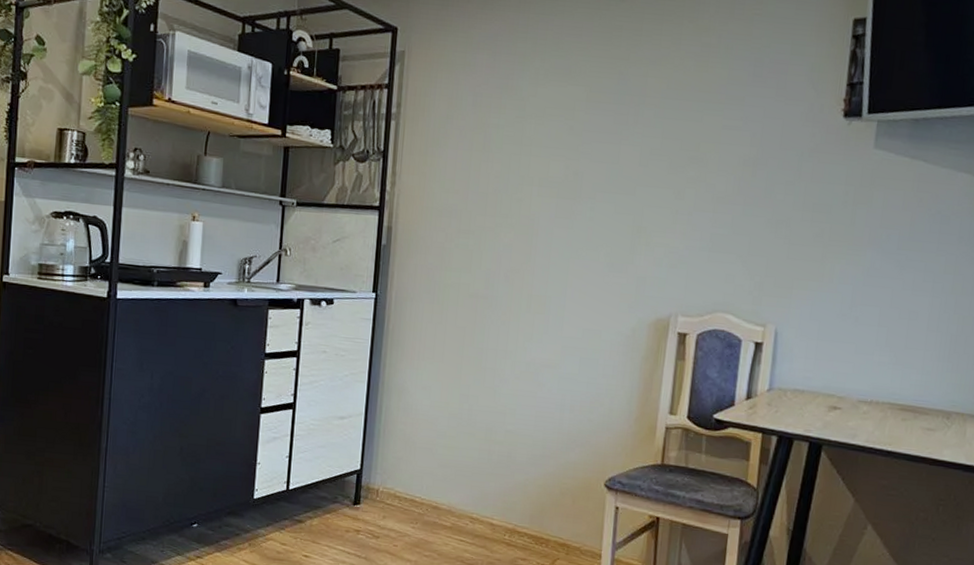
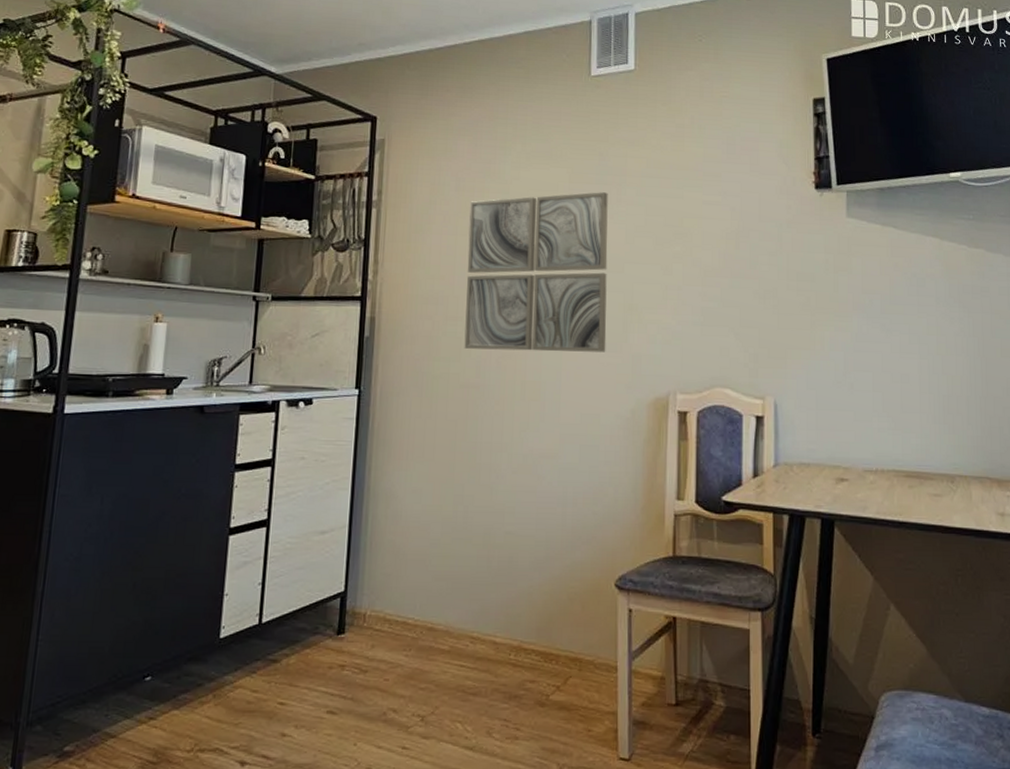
wall art: none [475,112,625,272] -> present [464,192,608,352]

